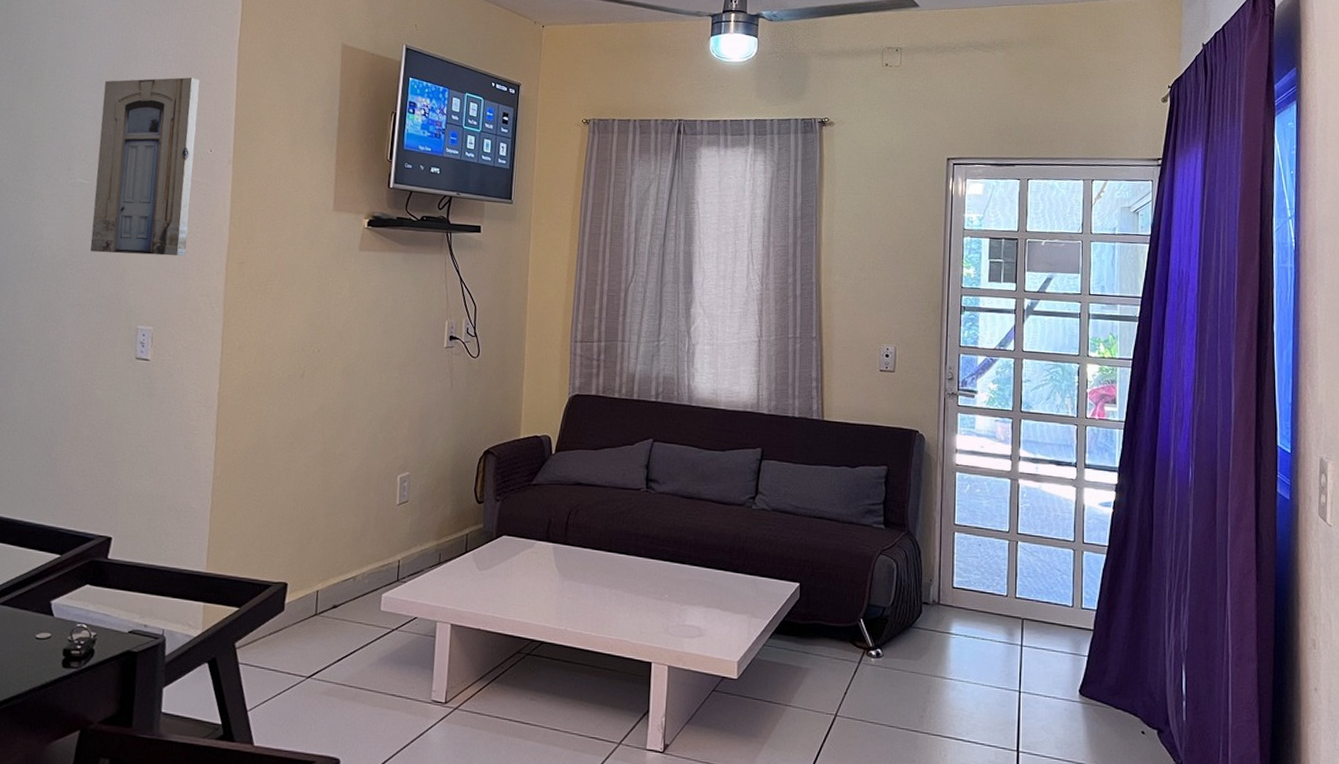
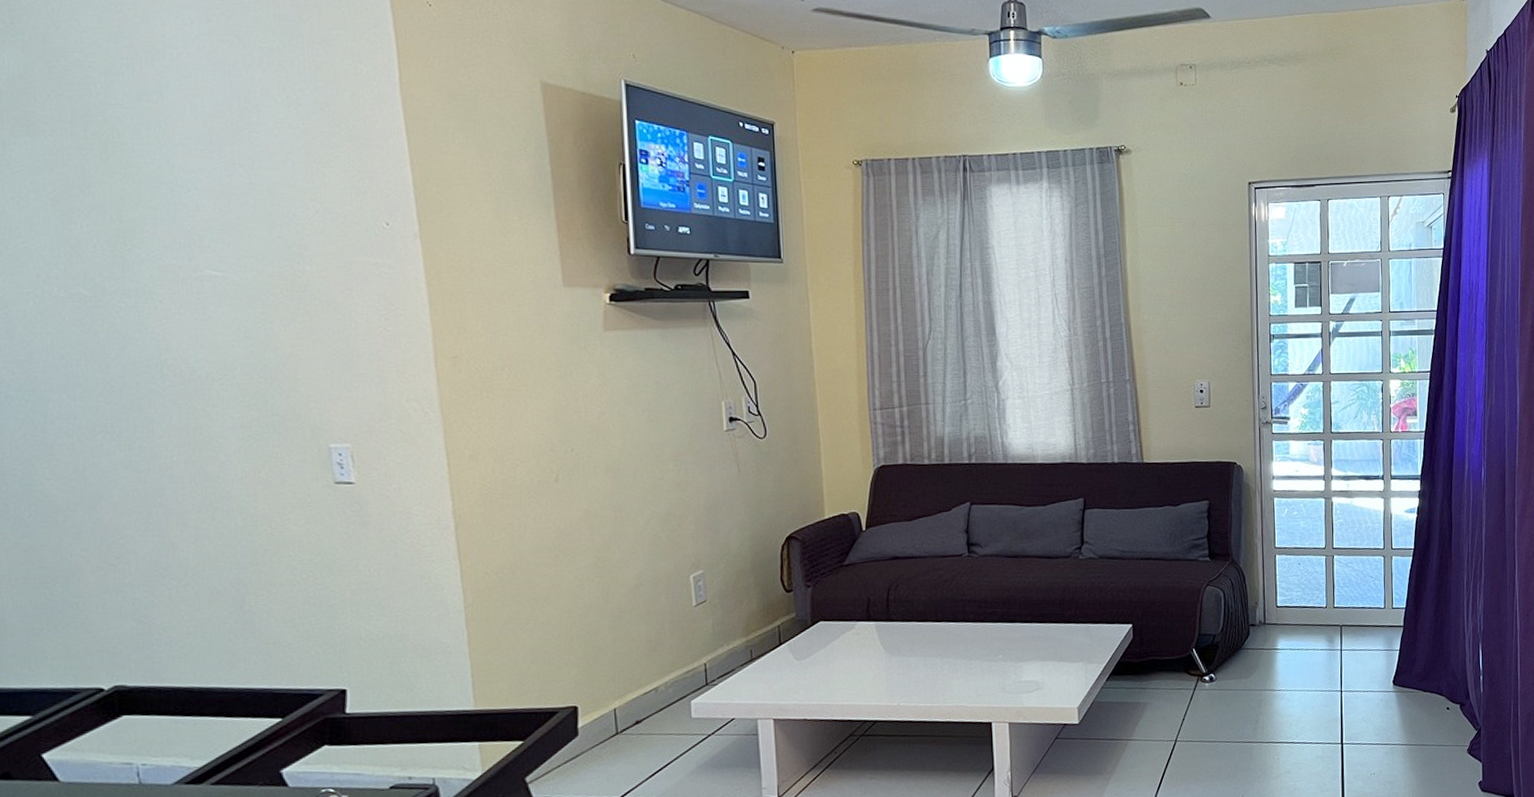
wall art: present [90,77,200,257] -> none [218,133,378,361]

